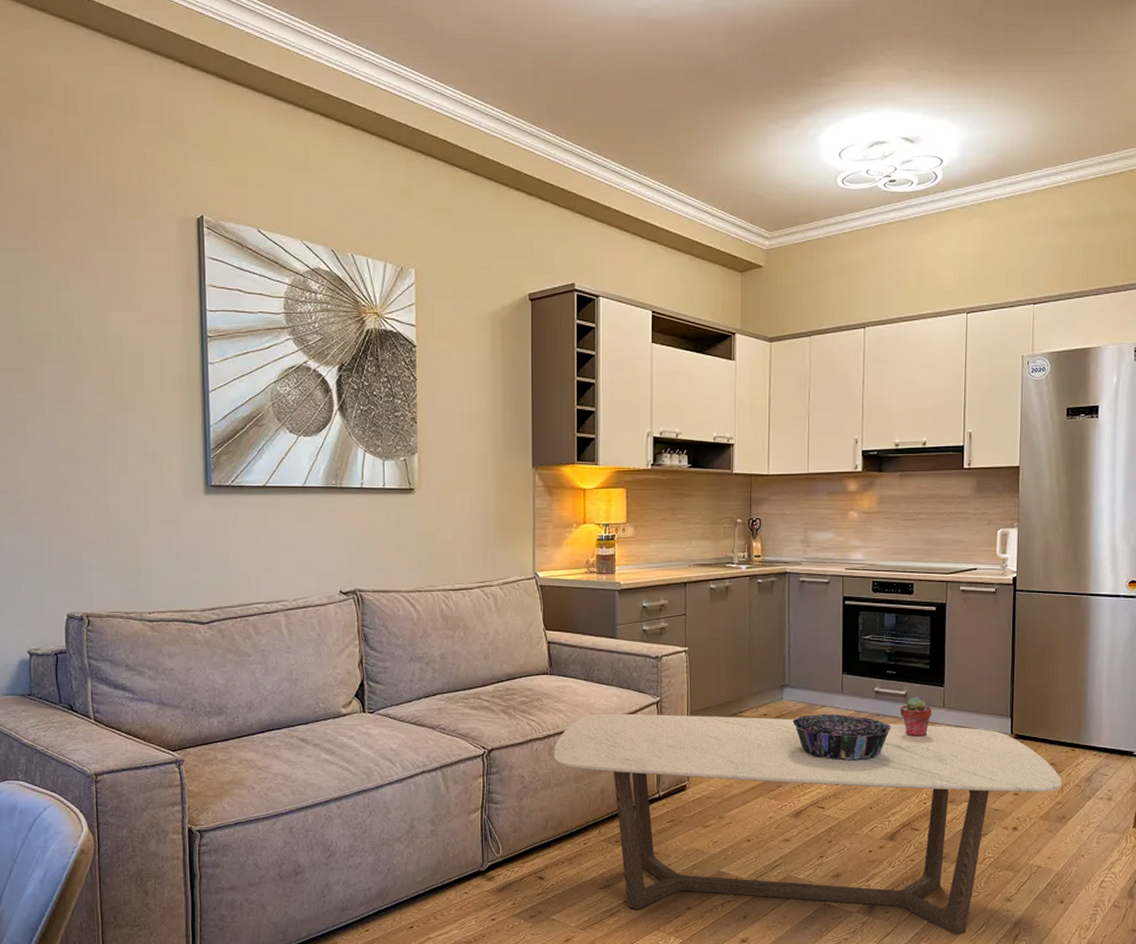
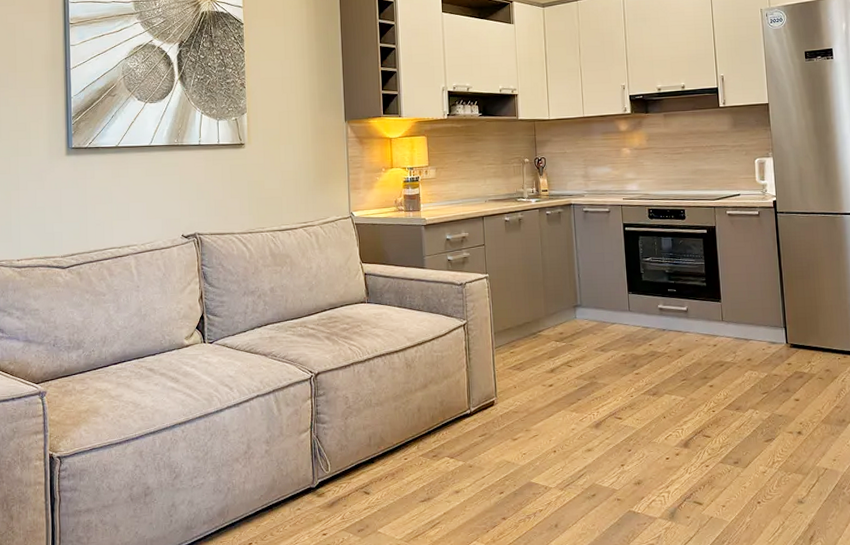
coffee table: present [554,713,1062,935] -> none [373,335,839,538]
decorative bowl: present [792,714,892,761] -> none [586,330,677,374]
potted succulent: present [899,696,932,737] -> none [682,311,712,349]

